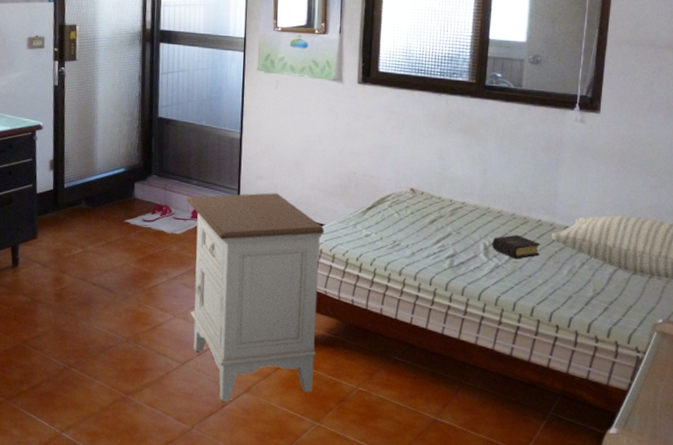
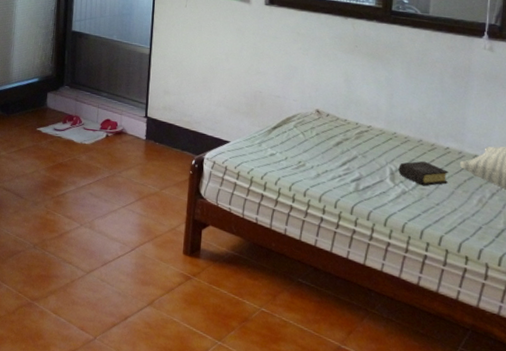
nightstand: present [187,193,325,402] -> none [96,108,230,314]

